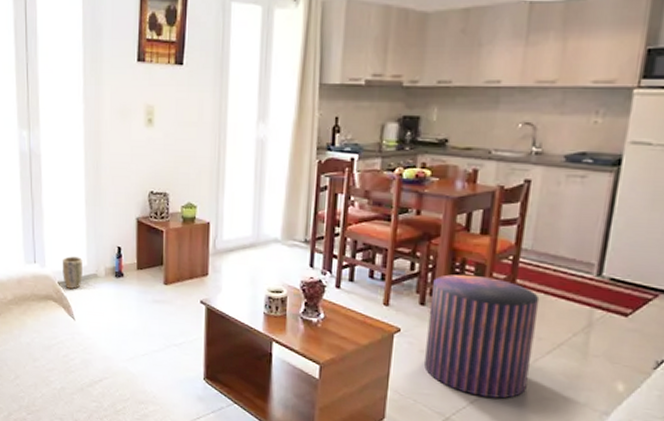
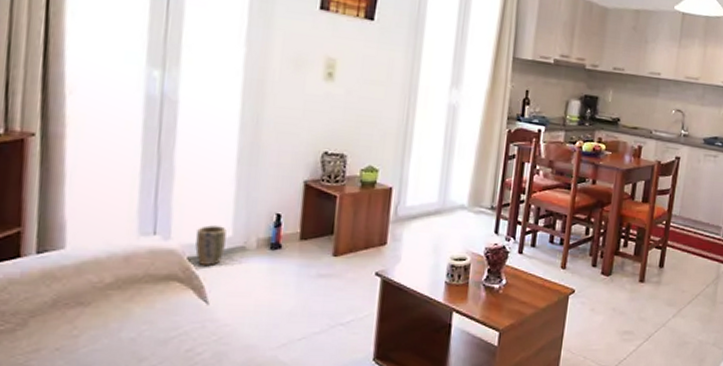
stool: present [424,274,540,399] -> none [594,237,684,347]

